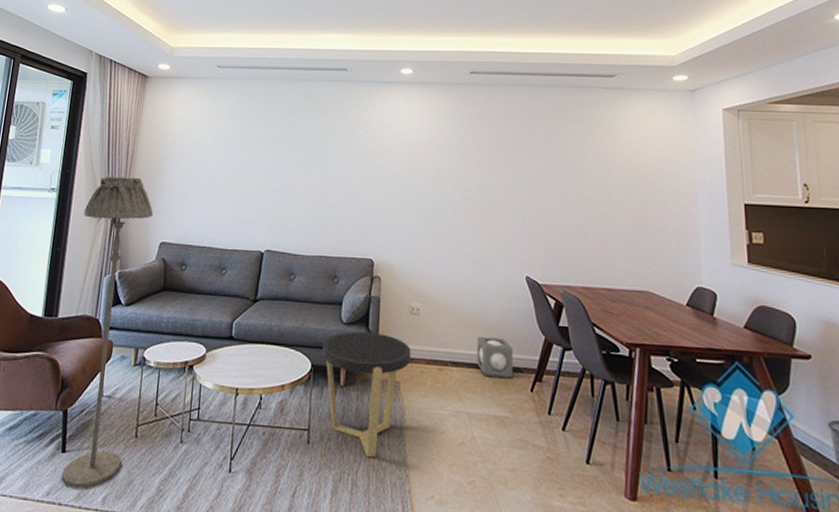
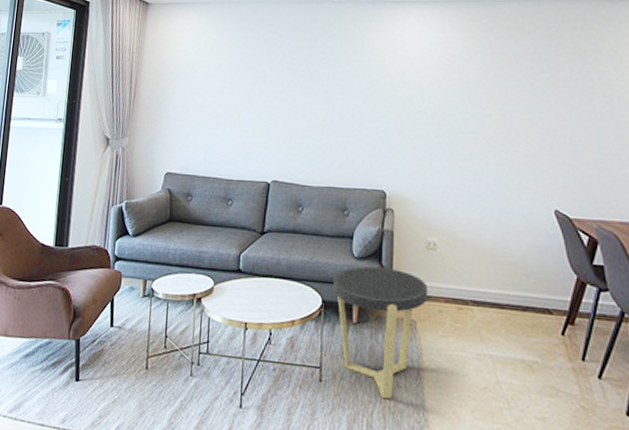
floor lamp: present [62,176,153,489] -> none [76,106,157,417]
speaker: present [477,336,514,379] -> none [500,274,542,321]

